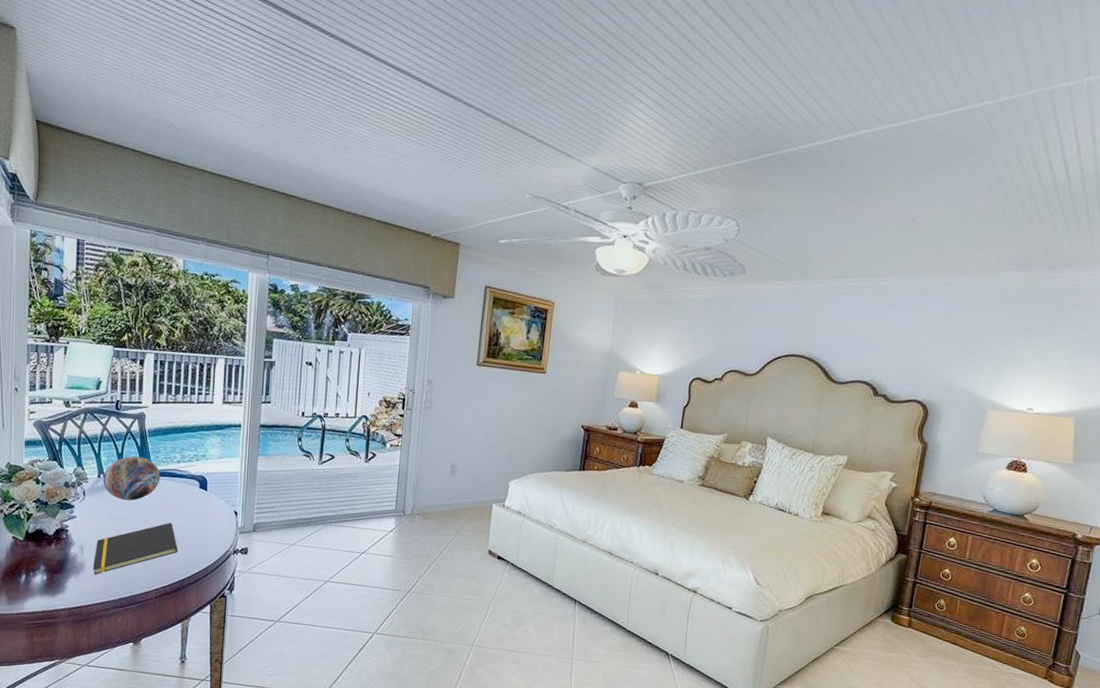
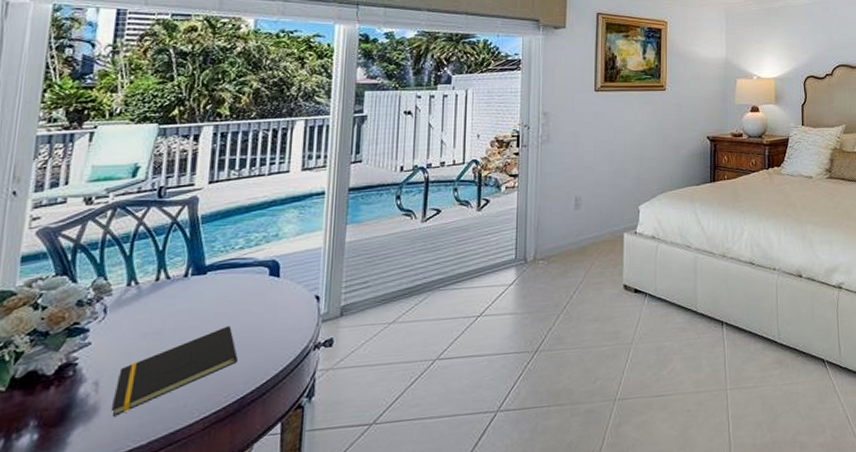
decorative orb: present [103,456,161,500] -> none [134,250,217,309]

